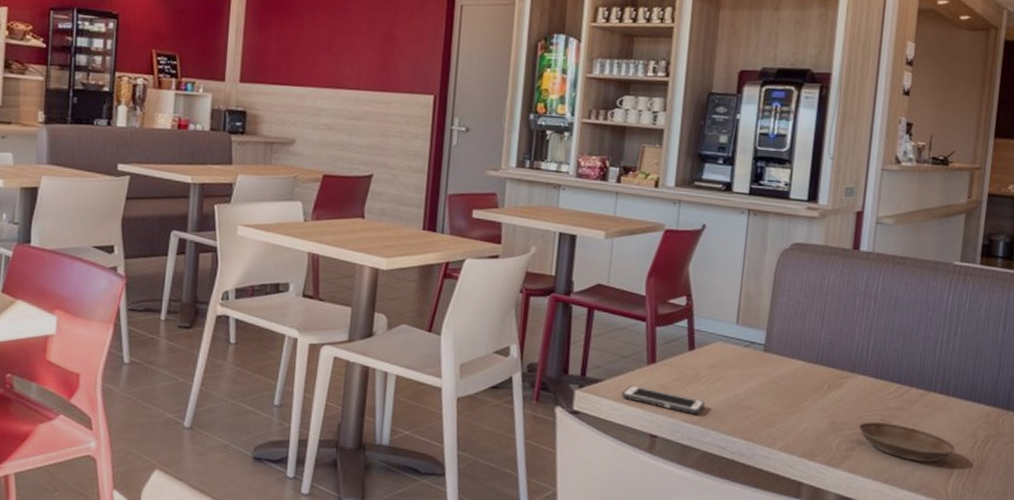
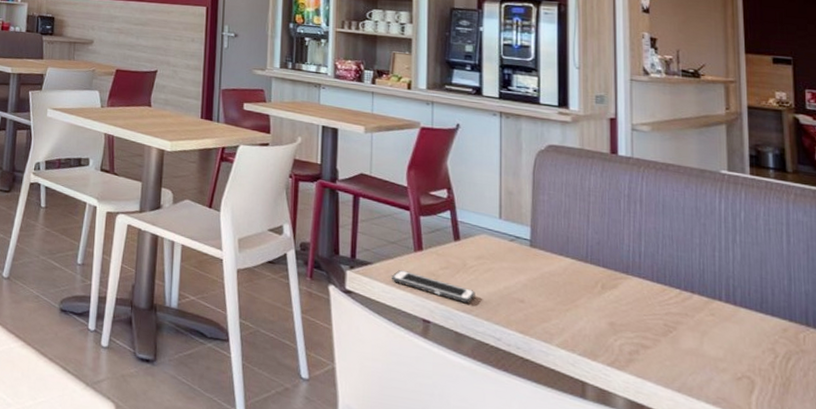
saucer: present [858,422,956,462] -> none [640,325,753,375]

